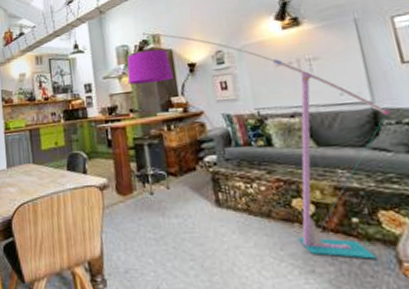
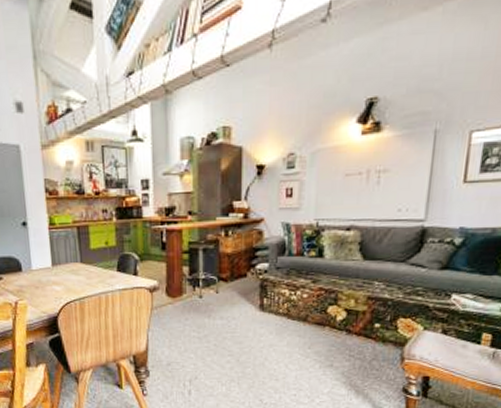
floor lamp: present [127,32,391,259] -> none [189,123,437,357]

